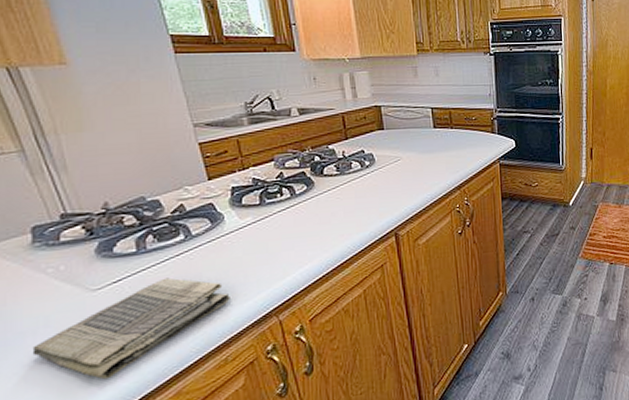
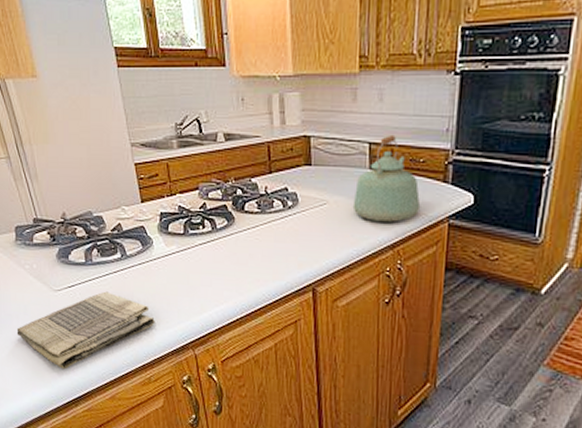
kettle: none [423,100,478,169] -> present [352,134,421,222]

